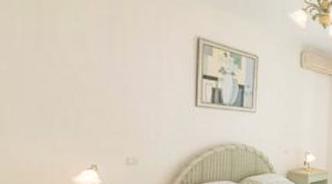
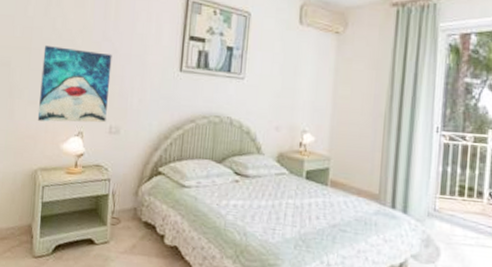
wall art: none [39,81,123,157] -> present [37,46,112,123]

